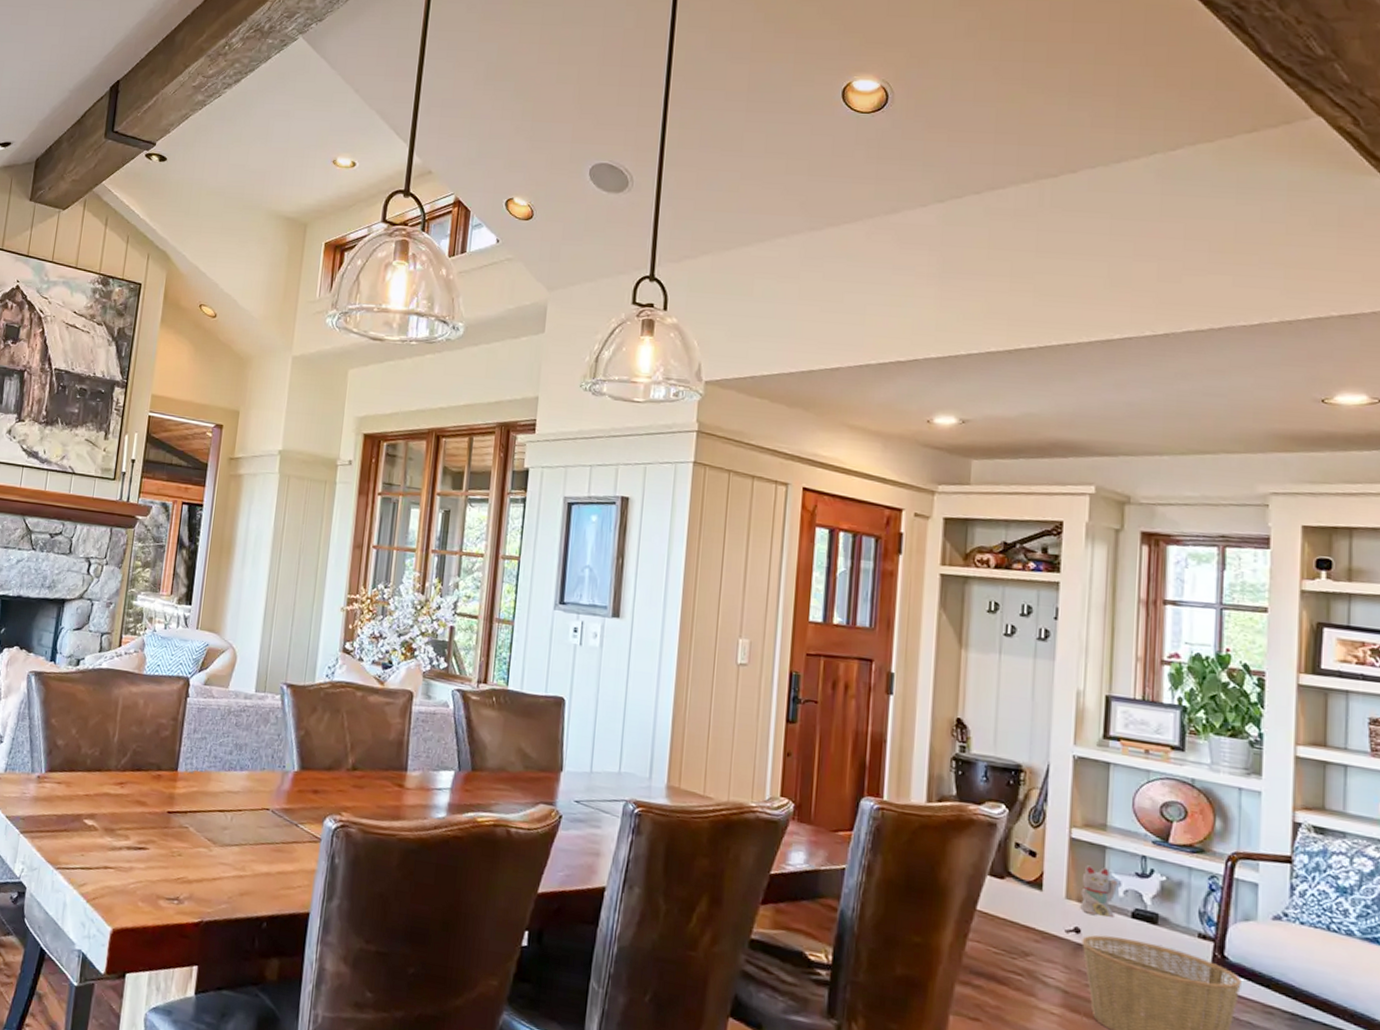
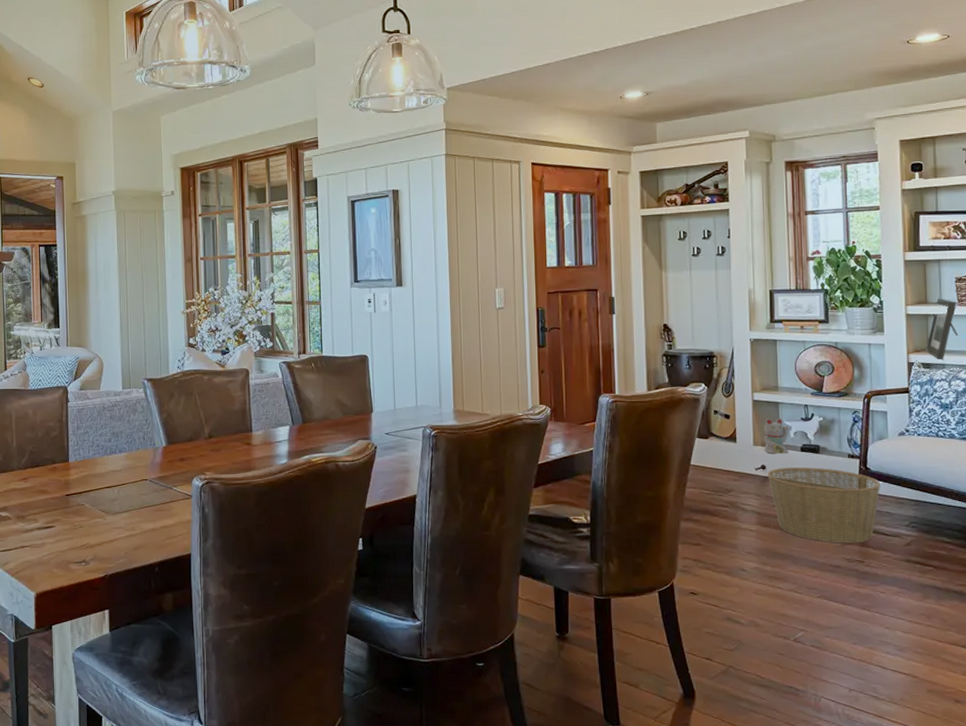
picture frame: none [1319,741,1369,826] -> present [925,298,959,359]

